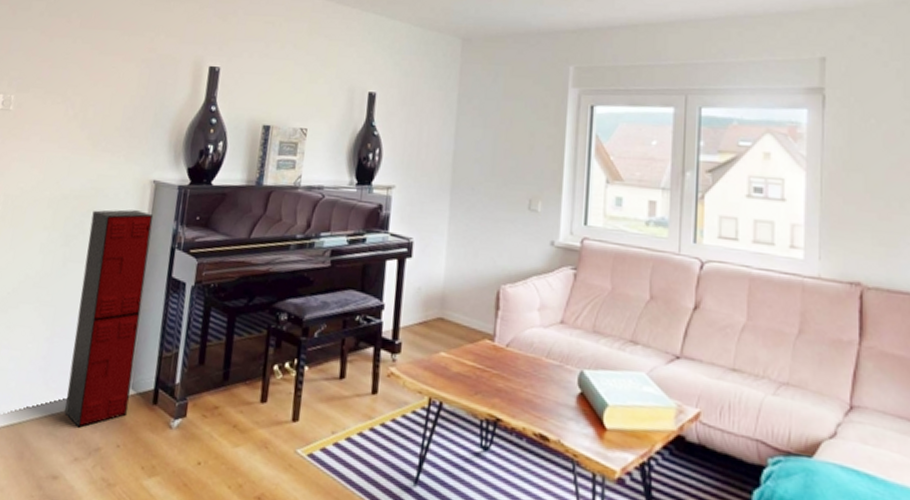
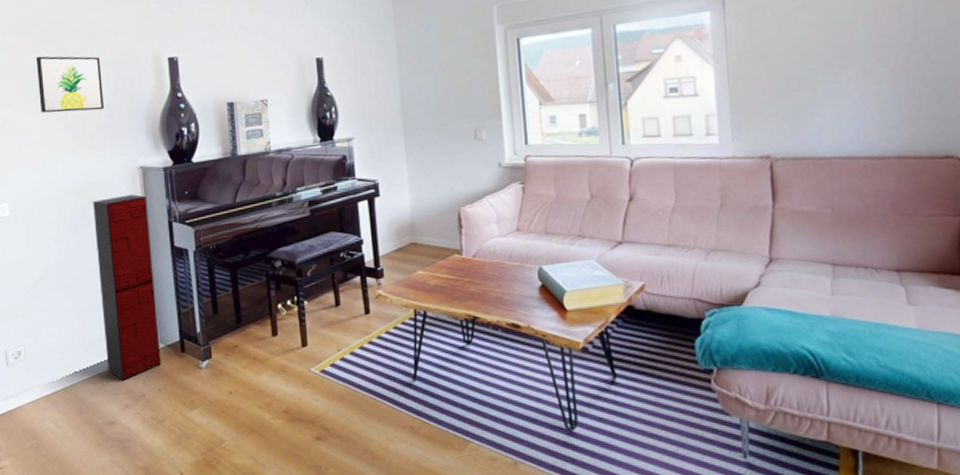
wall art: none [60,43,137,112] -> present [36,56,105,113]

